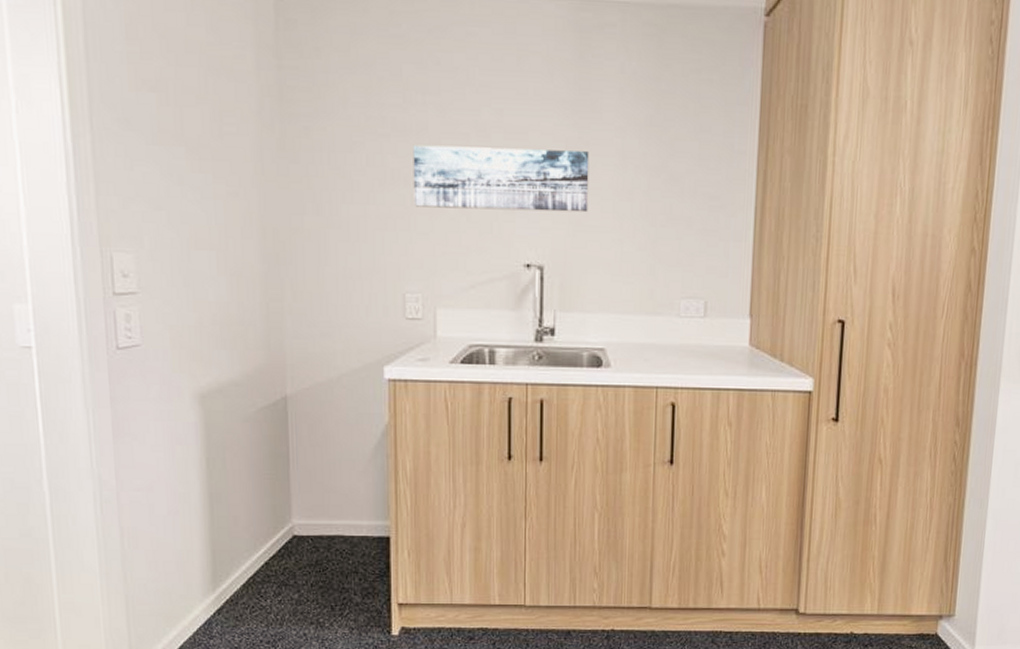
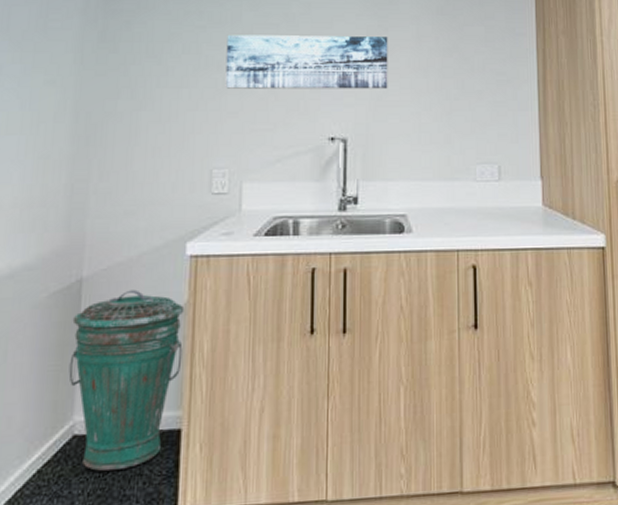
trash can: none [281,409,387,568] -> present [68,289,185,472]

